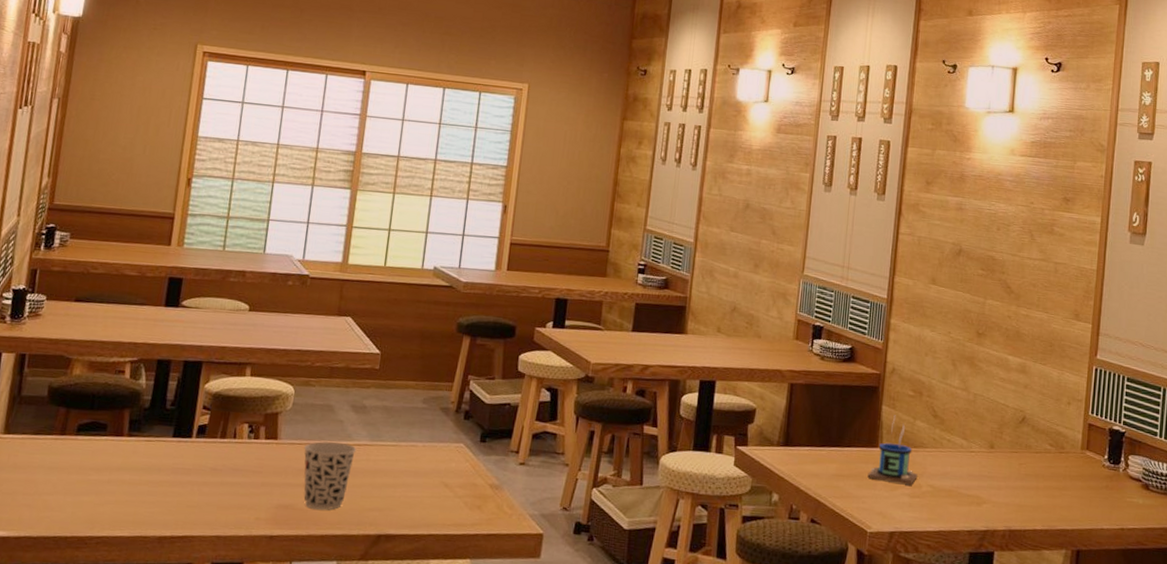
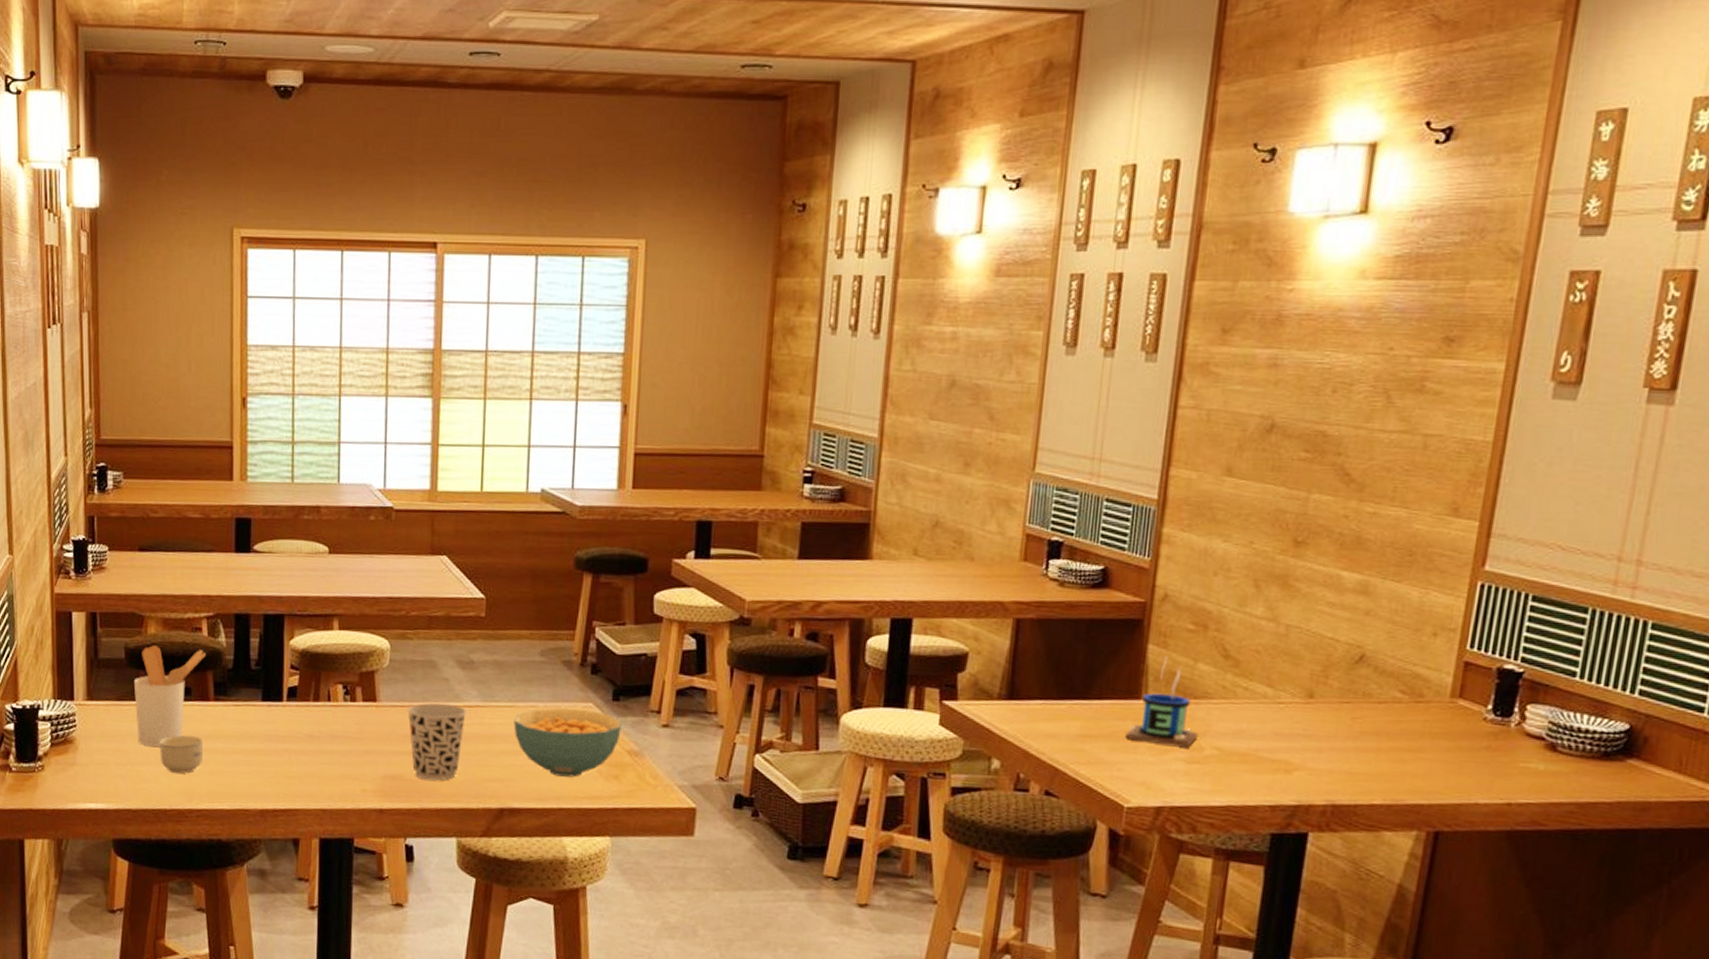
utensil holder: none [48,385,126,477] -> present [133,645,206,746]
cup: none [68,466,112,503] -> present [159,734,204,774]
cereal bowl: none [395,447,488,507] -> present [513,708,623,778]

